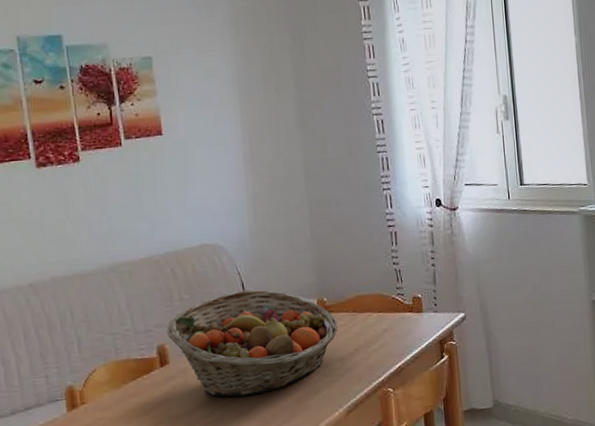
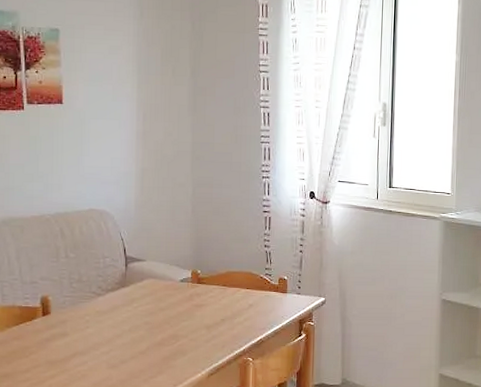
fruit basket: present [167,290,338,398] -> none [51,255,208,350]

